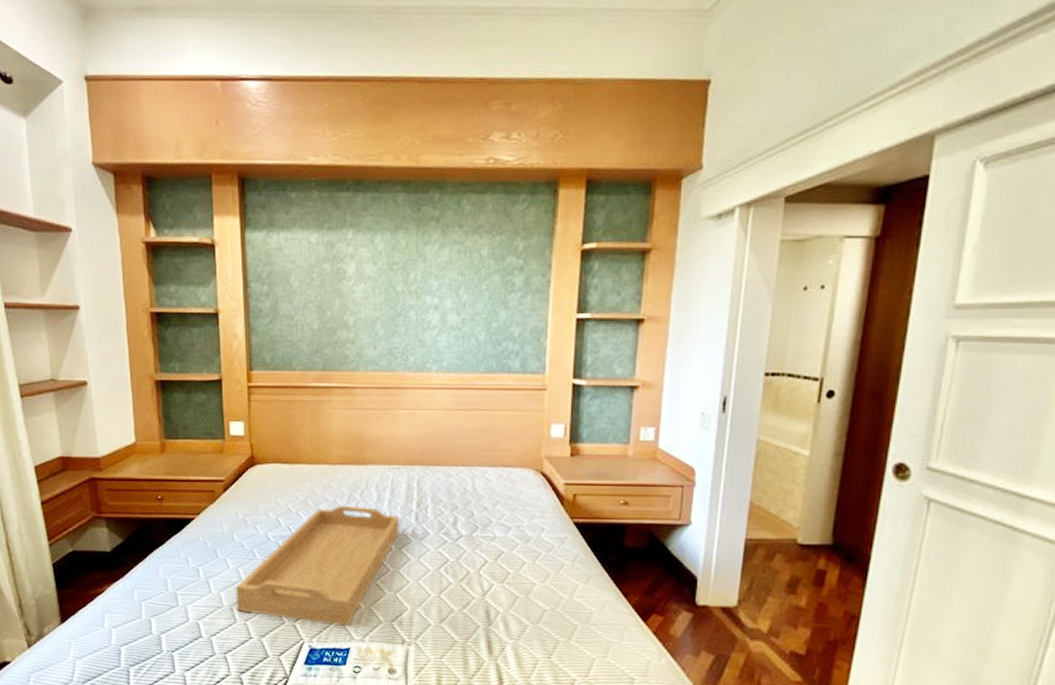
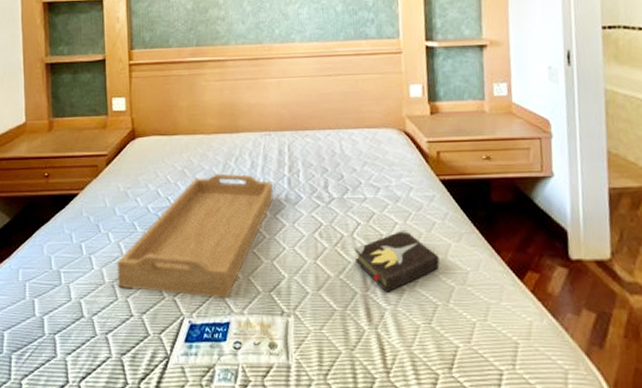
hardback book: none [479,568,565,628] -> present [354,229,440,292]

